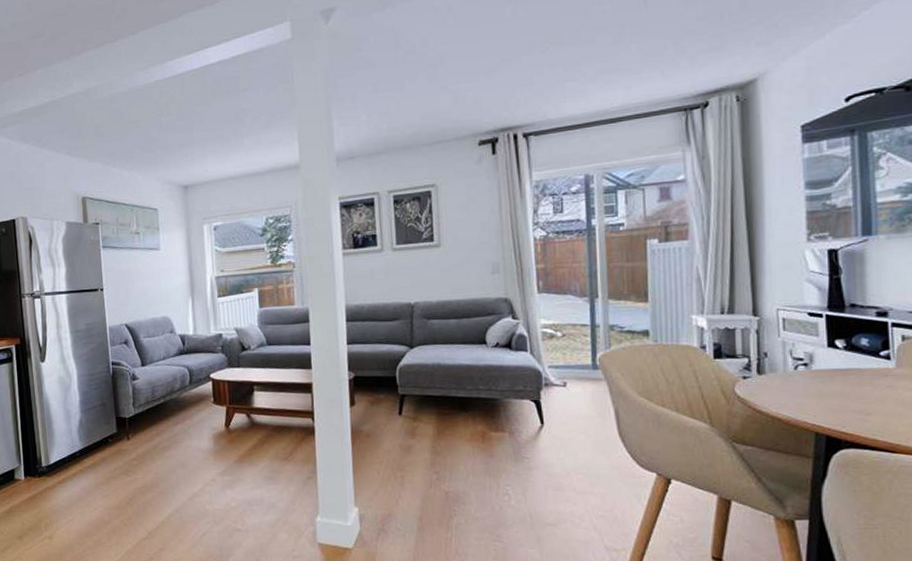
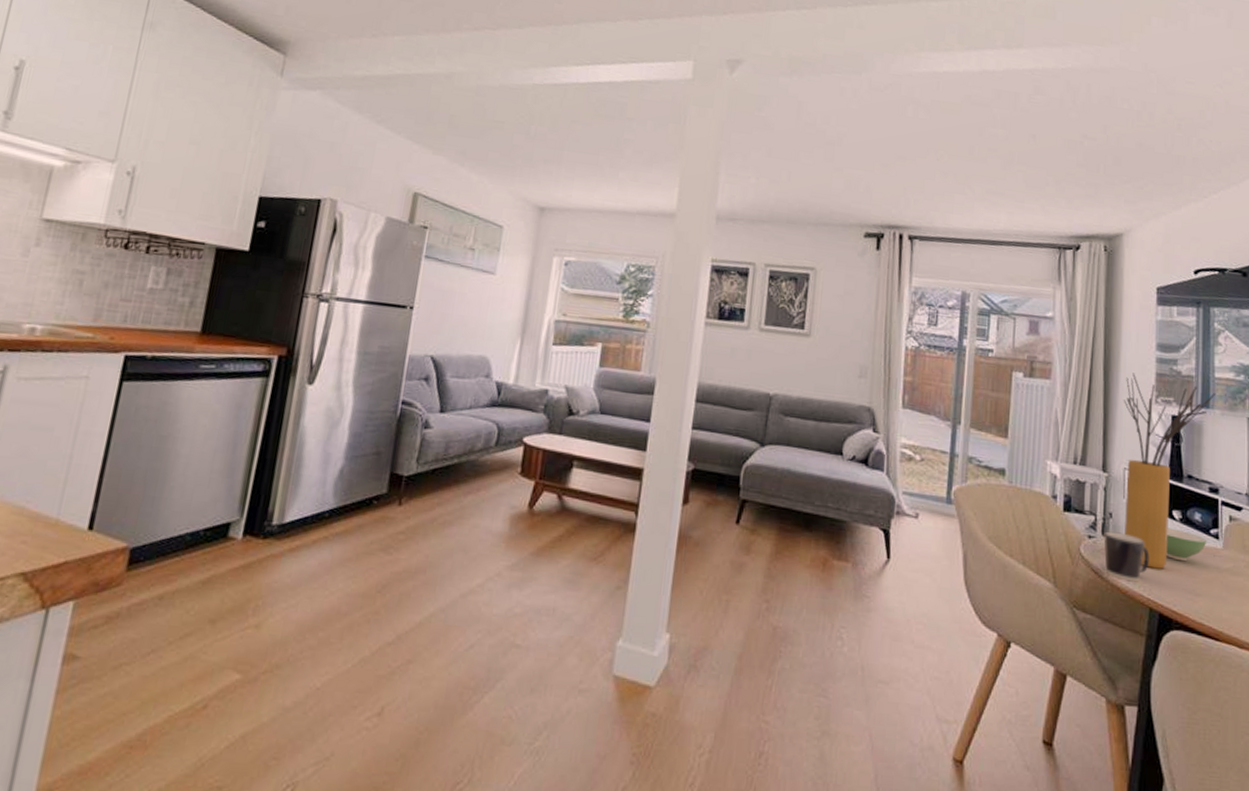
mug: none [760,369,812,412] -> present [1103,531,1150,582]
vase: none [770,215,880,397] -> present [1123,373,1217,569]
bowl: none [830,357,877,386] -> present [1166,528,1207,562]

